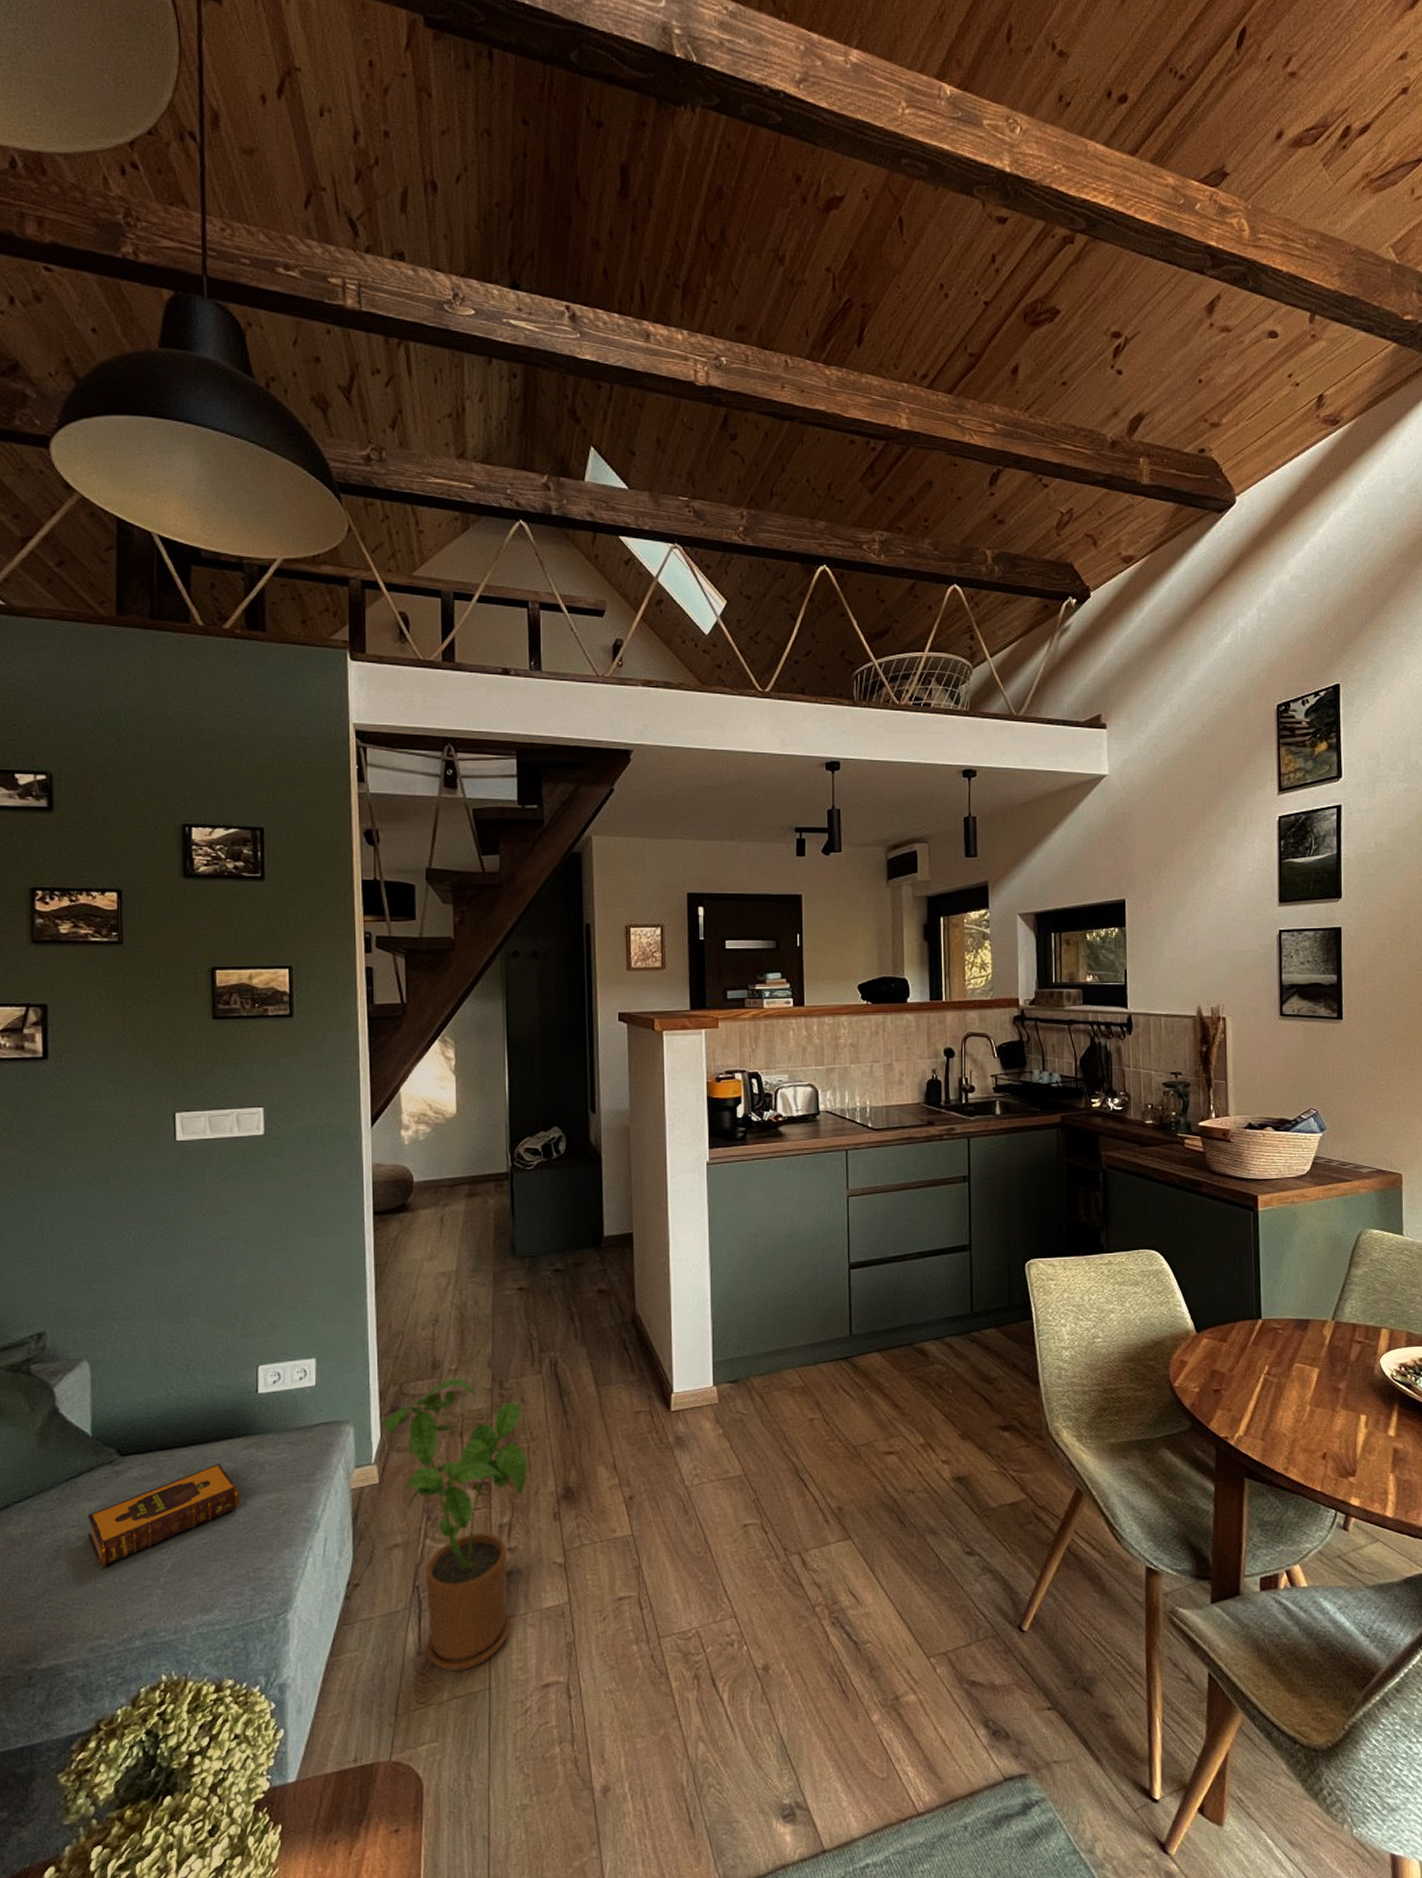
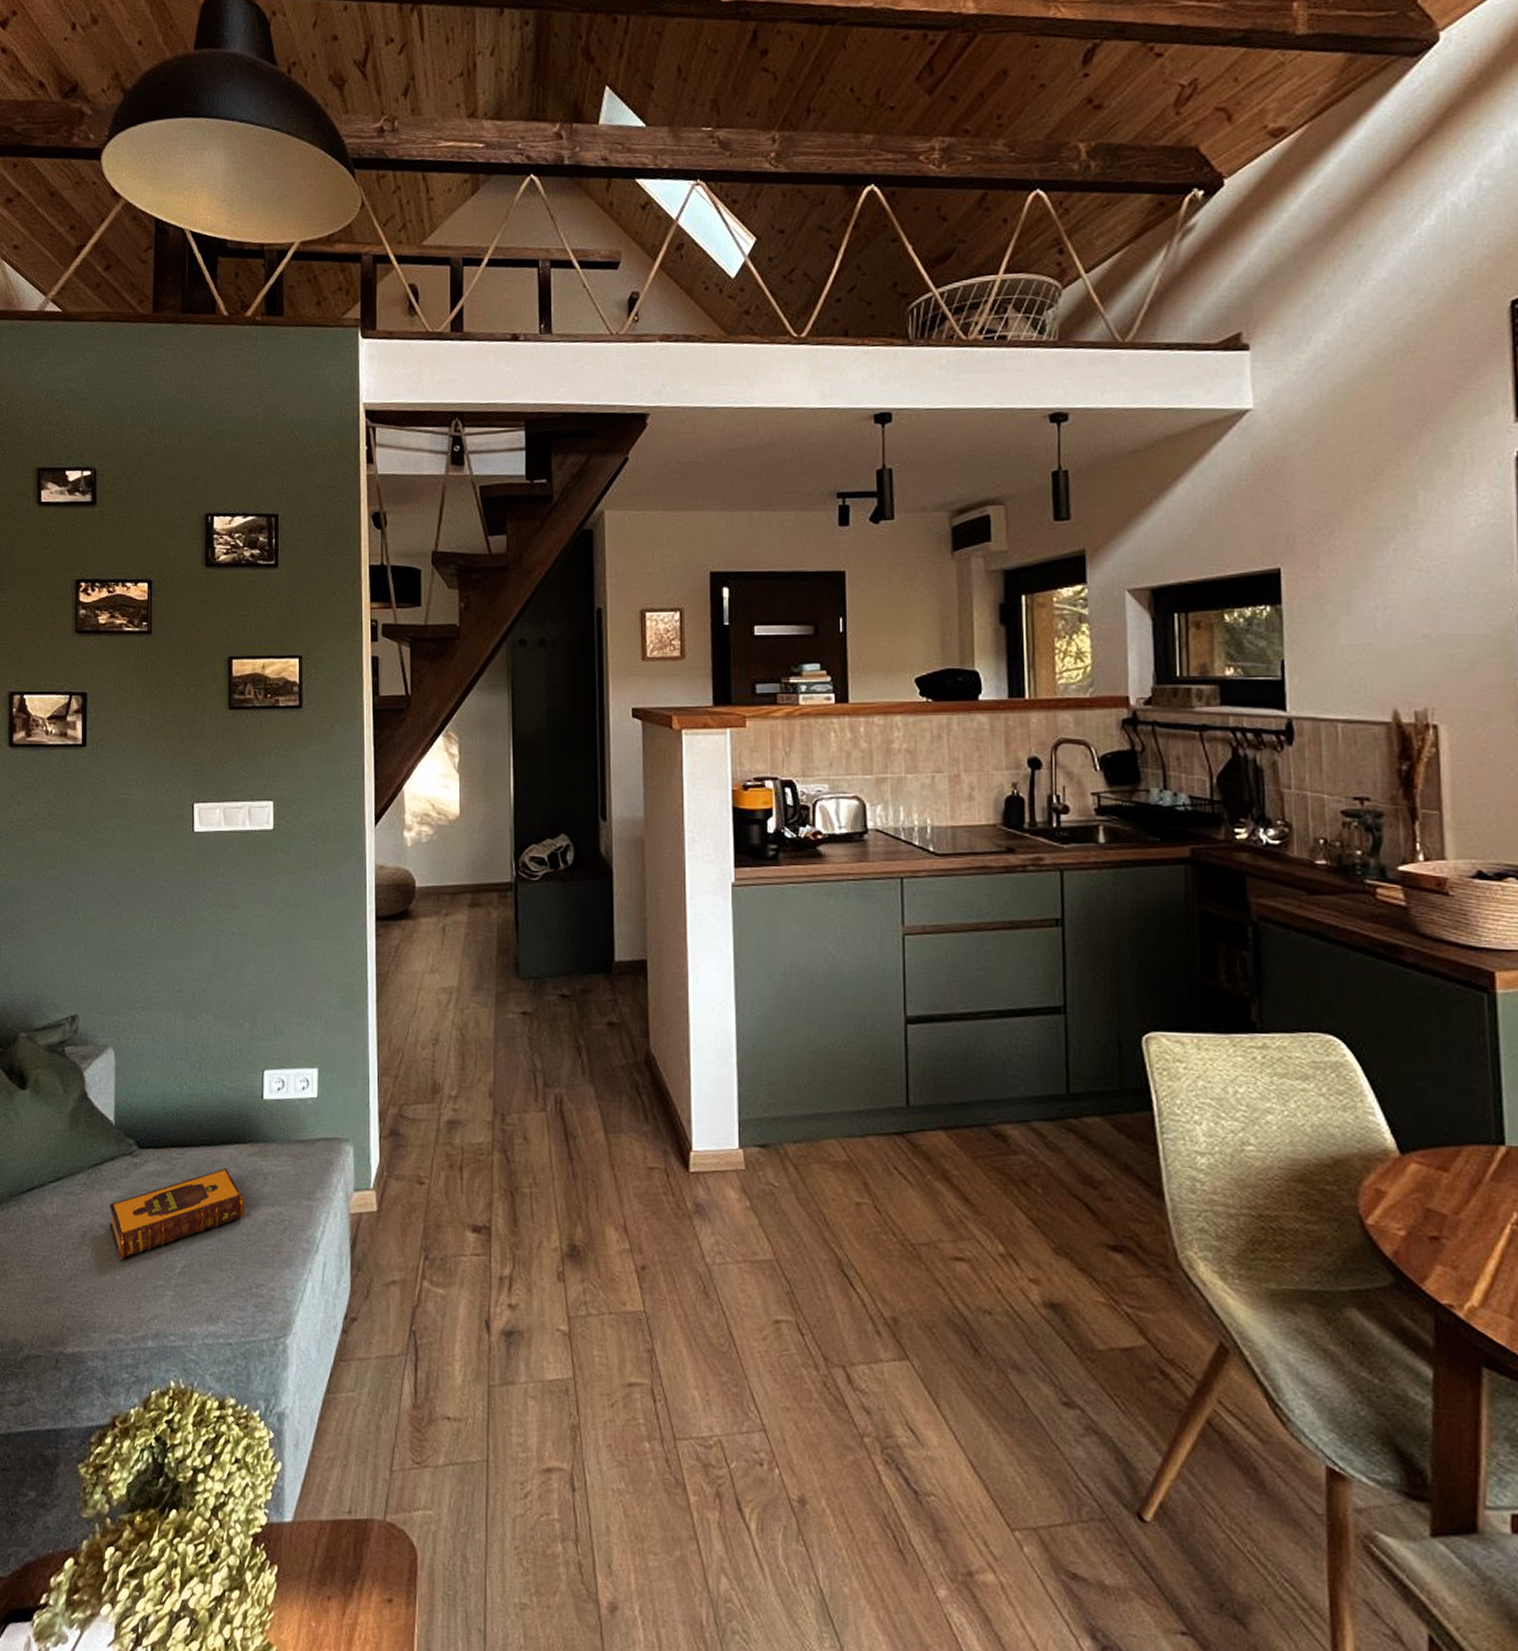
house plant: present [380,1378,528,1672] -> none [379,1105,530,1436]

